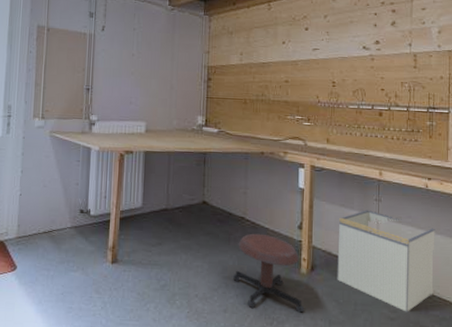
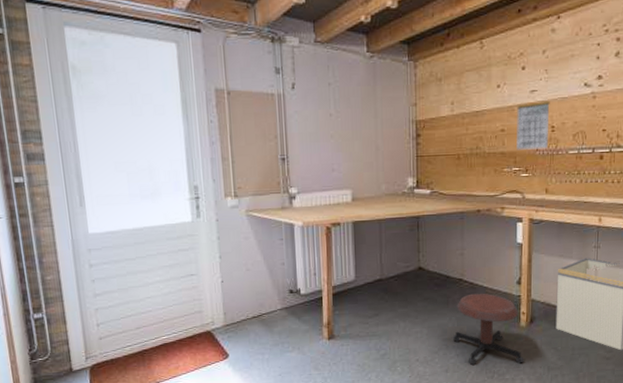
calendar: none [299,58,331,102] -> present [517,100,550,150]

